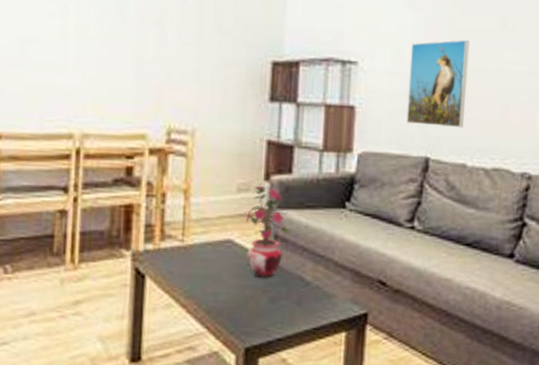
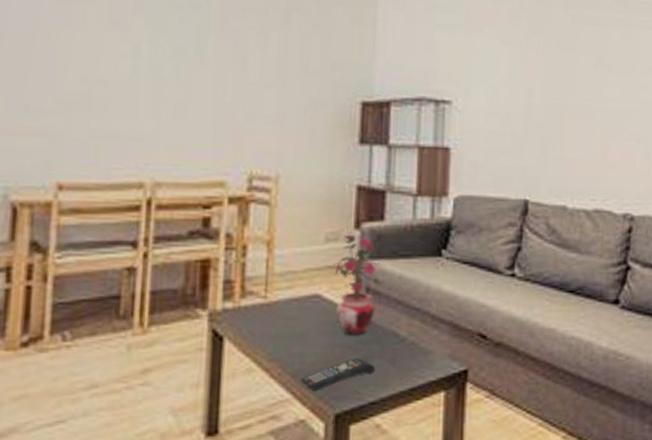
remote control: none [214,298,283,326] -> present [301,357,376,391]
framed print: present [406,39,470,127] -> none [504,77,566,168]

